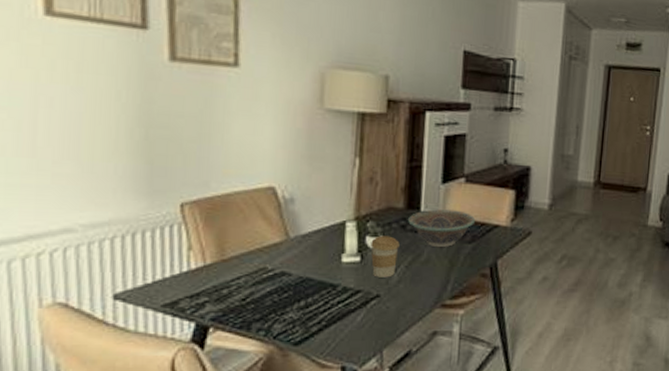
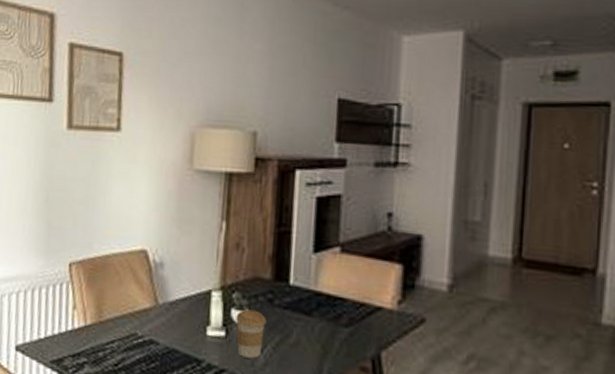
decorative bowl: present [408,209,476,248] -> none [276,282,354,329]

